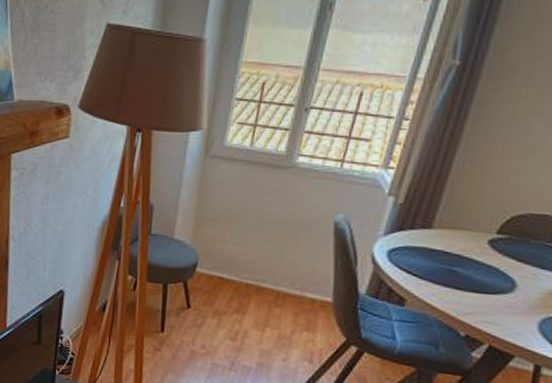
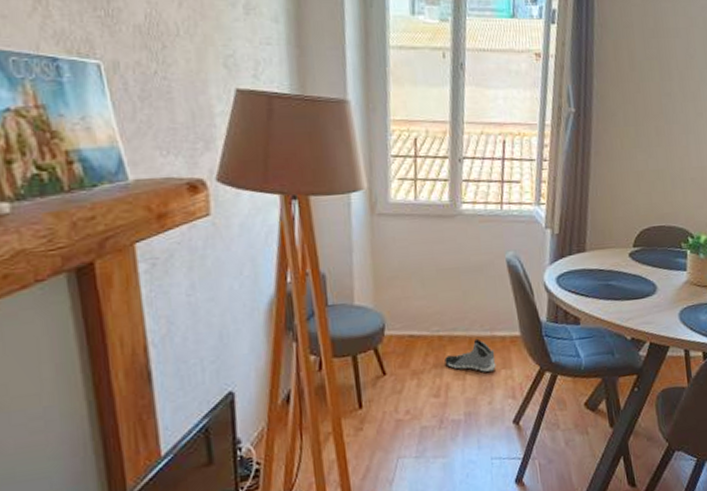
sneaker: none [247,294,301,331] -> present [444,338,496,373]

